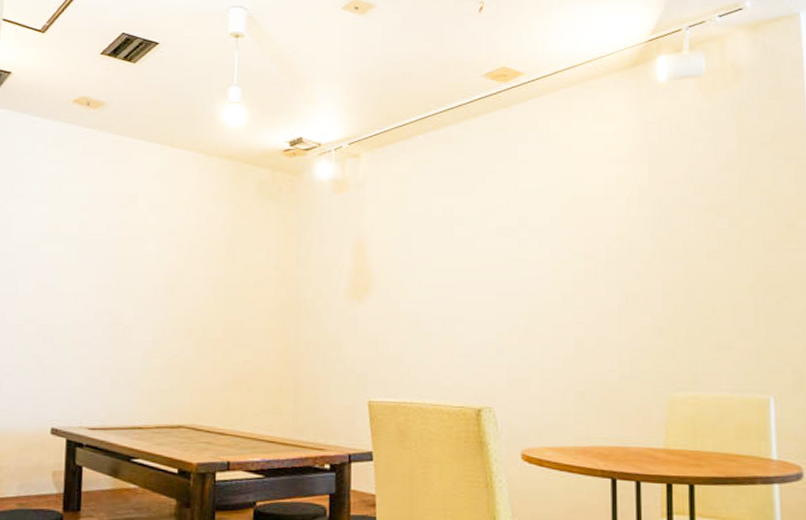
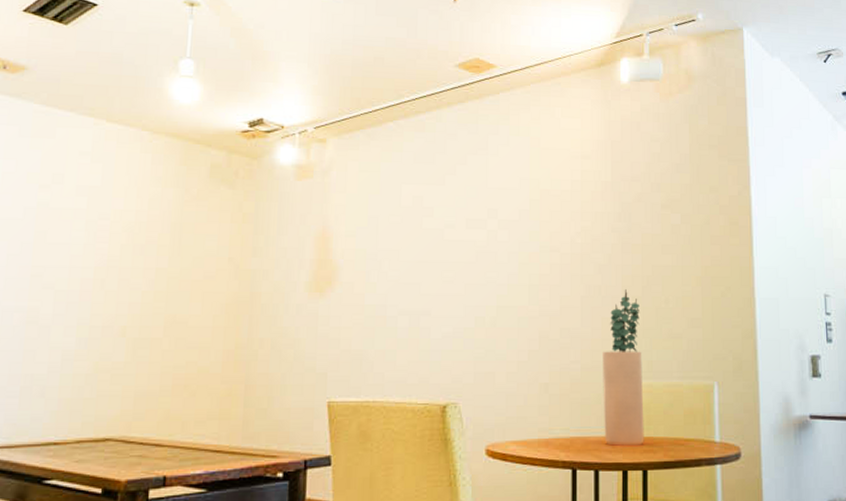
vase: none [642,297,690,459] -> present [603,289,644,446]

